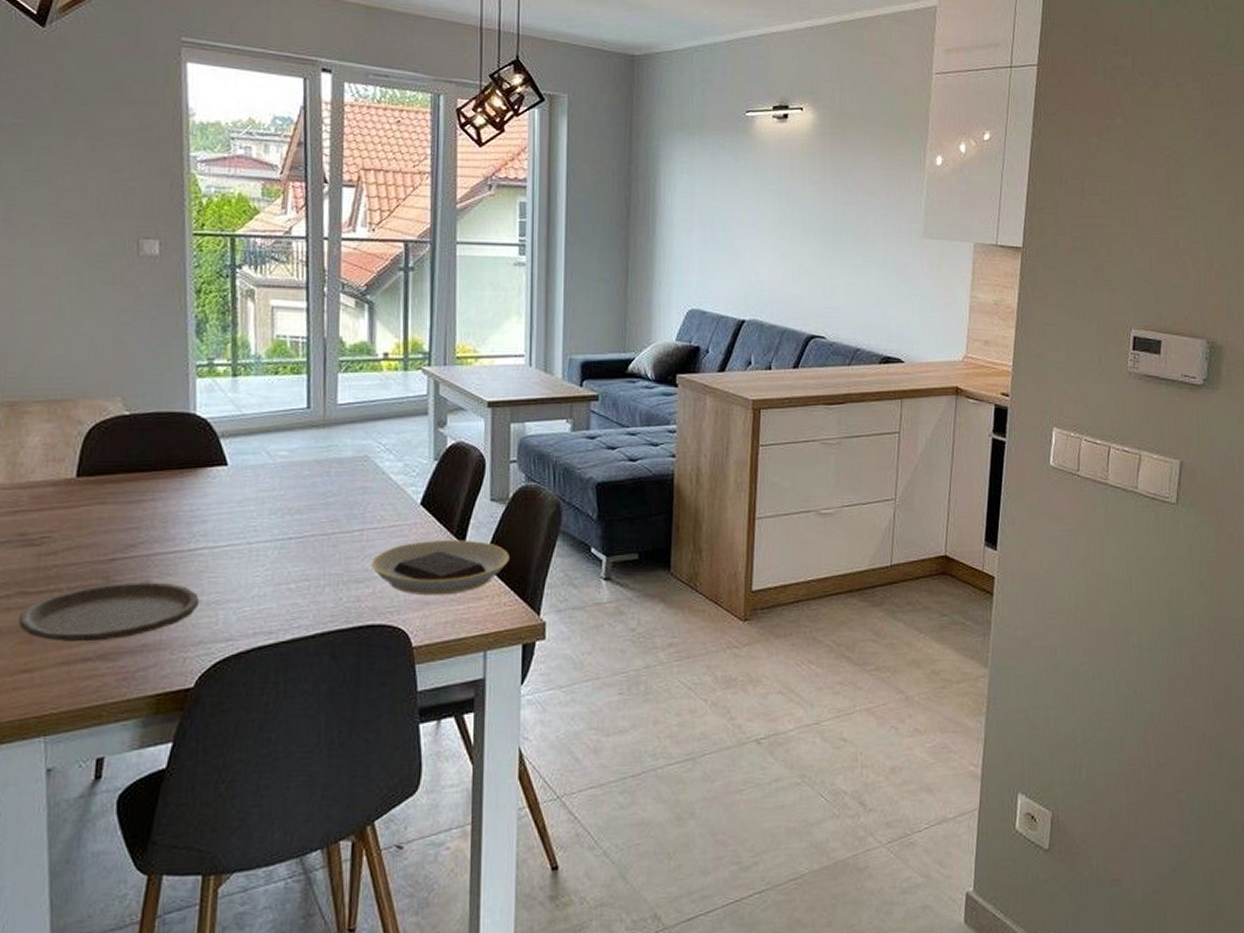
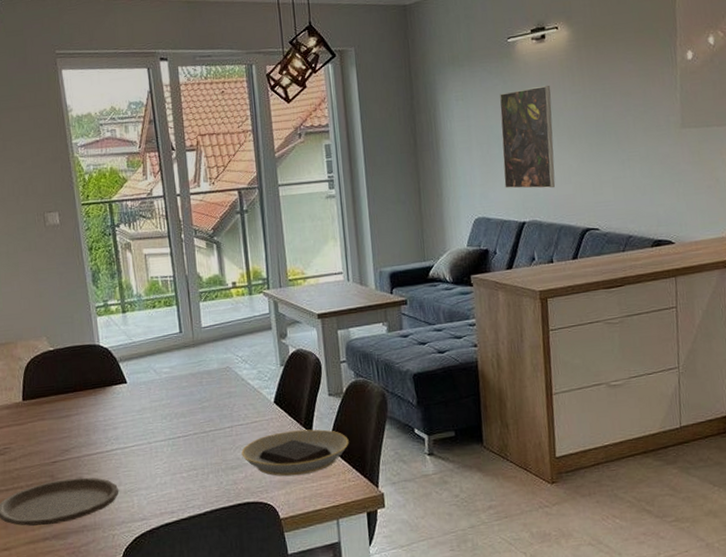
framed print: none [726,170,789,286] -> present [499,85,556,189]

